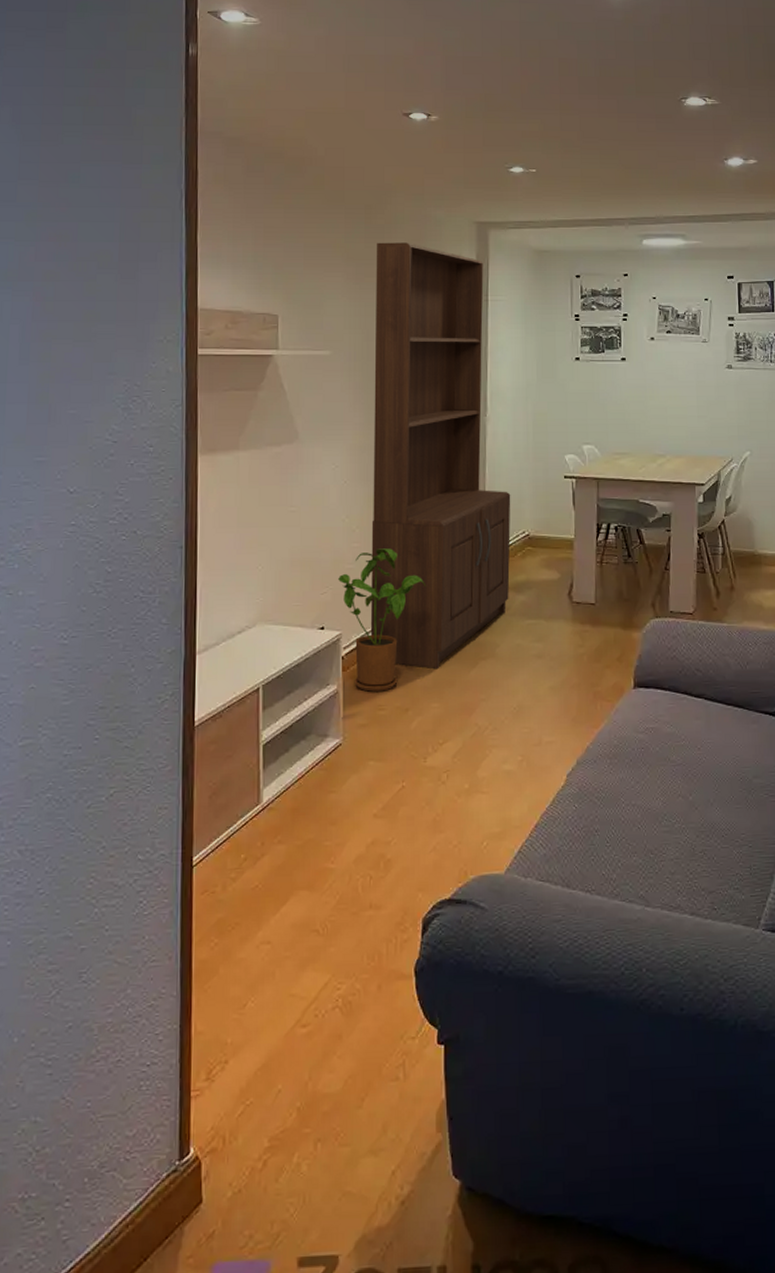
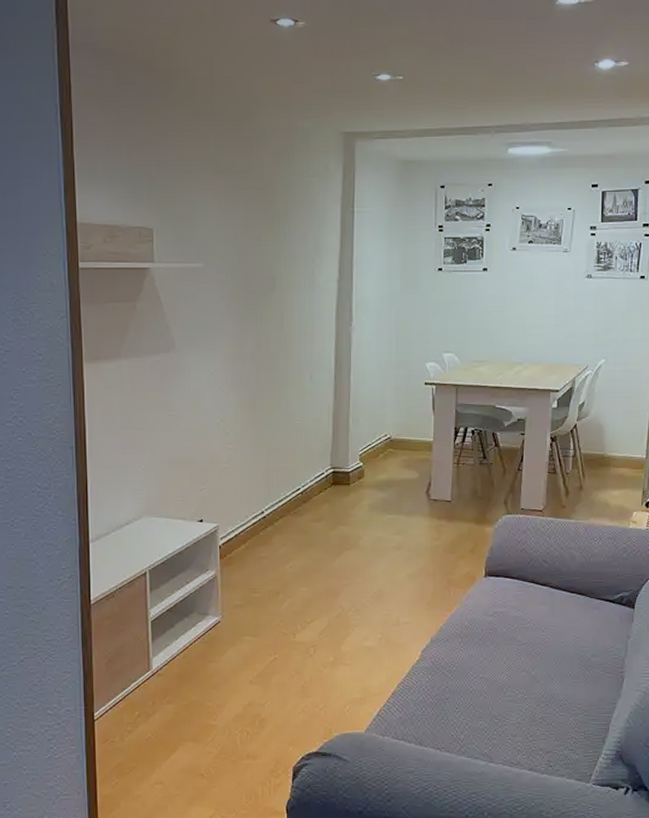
house plant: present [338,548,427,692] -> none [215,450,295,577]
bookshelf: present [370,242,511,670] -> none [244,154,374,558]

